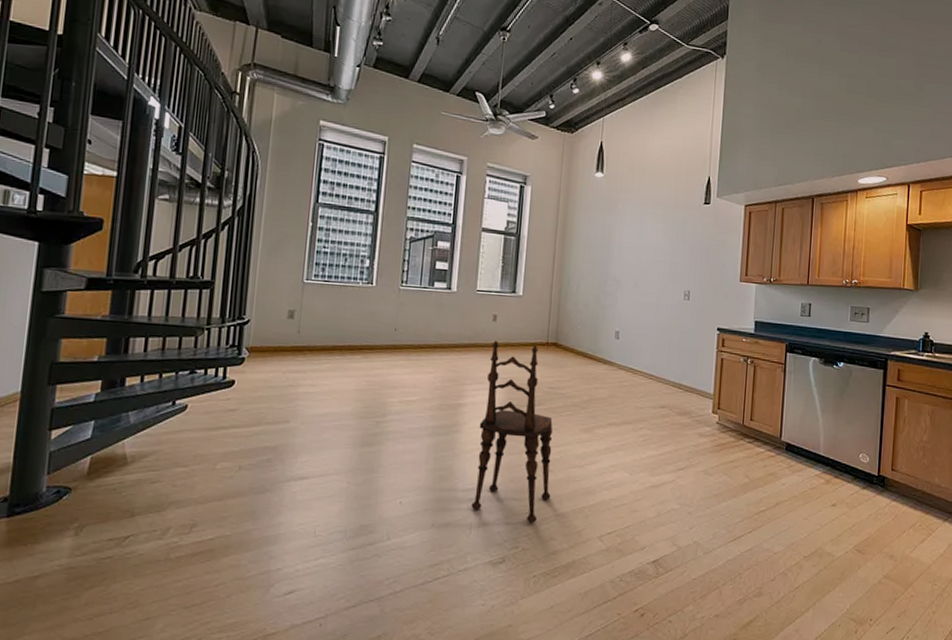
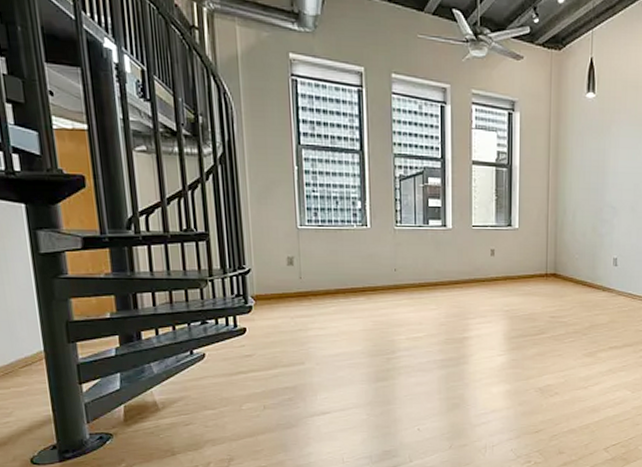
dining chair: present [471,340,553,524] -> none [484,274,558,441]

